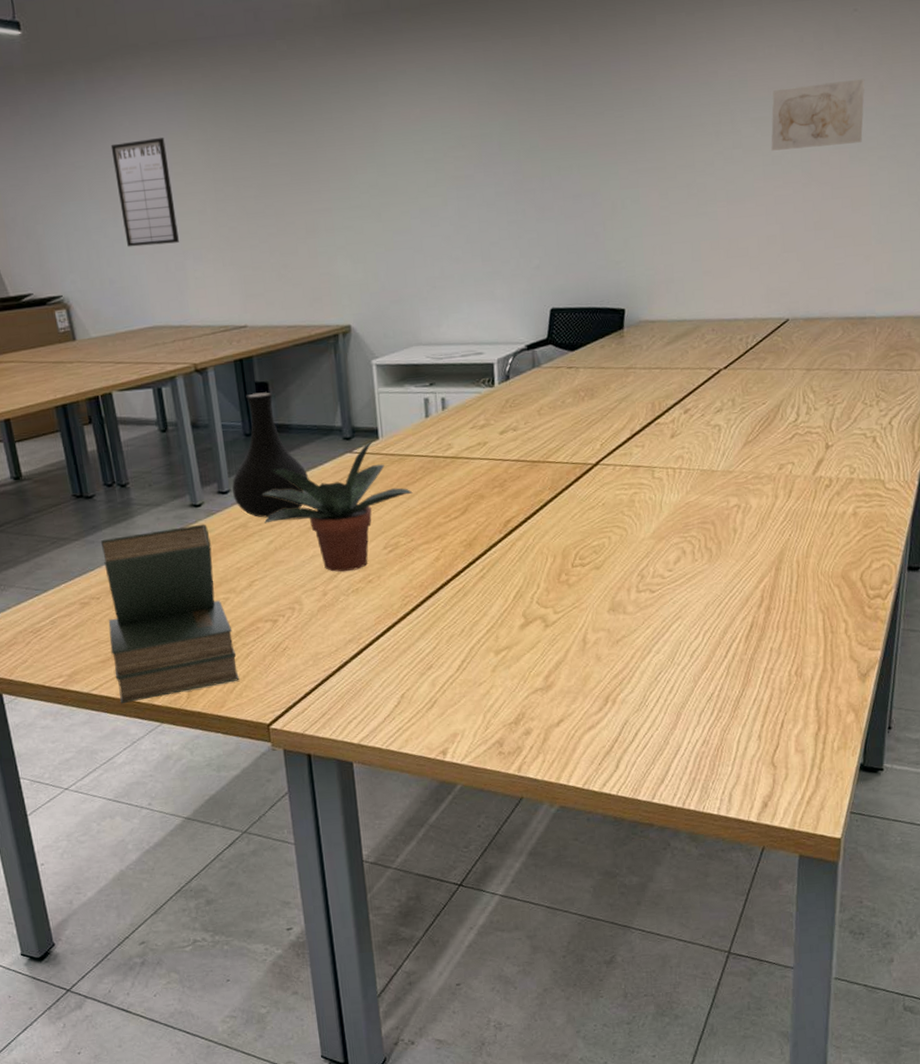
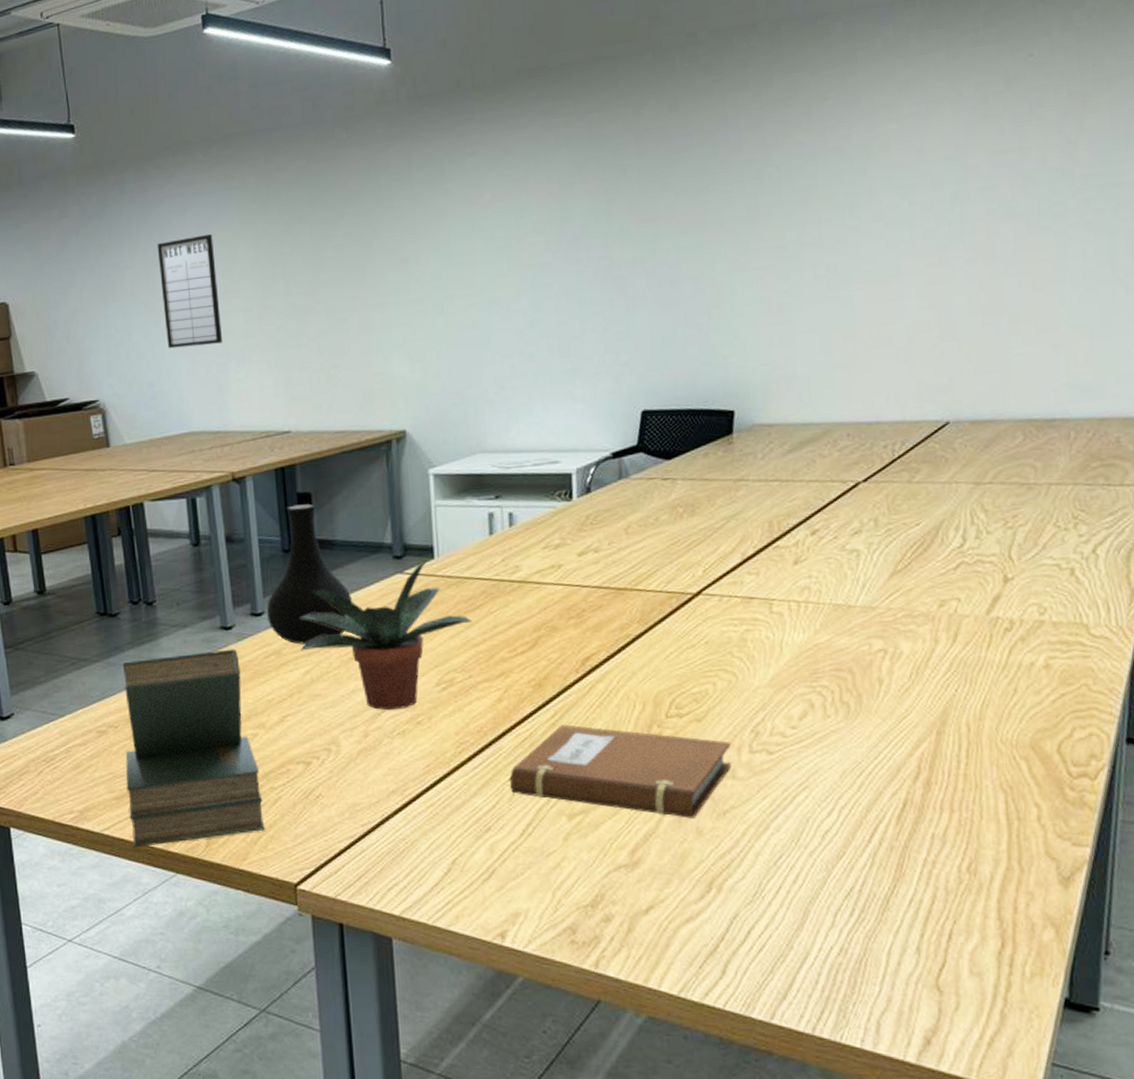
notebook: none [445,576,623,648] -> present [508,724,732,818]
wall art: present [771,78,865,152] -> none [921,133,1046,224]

